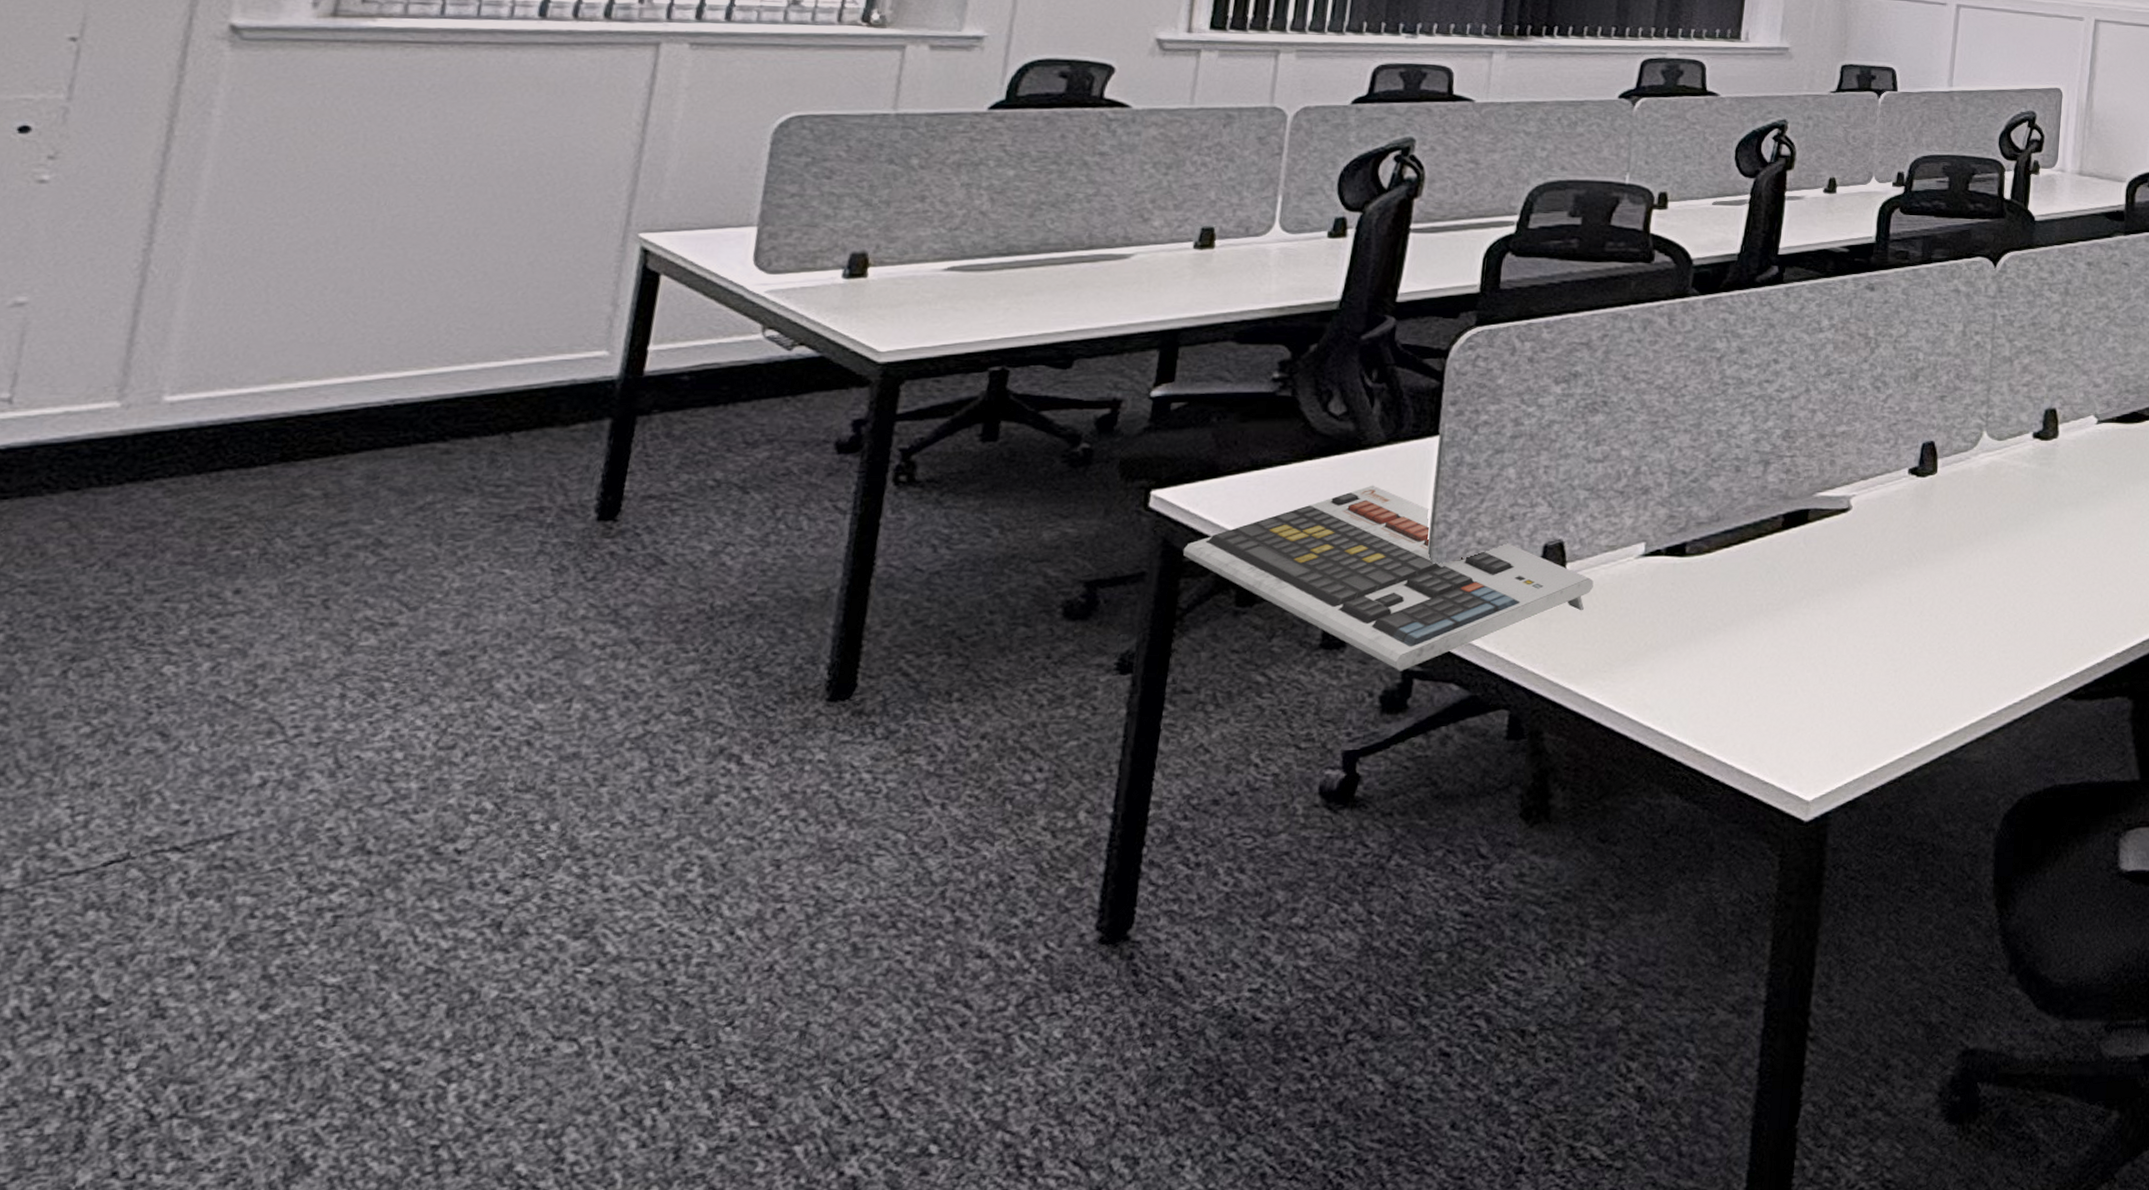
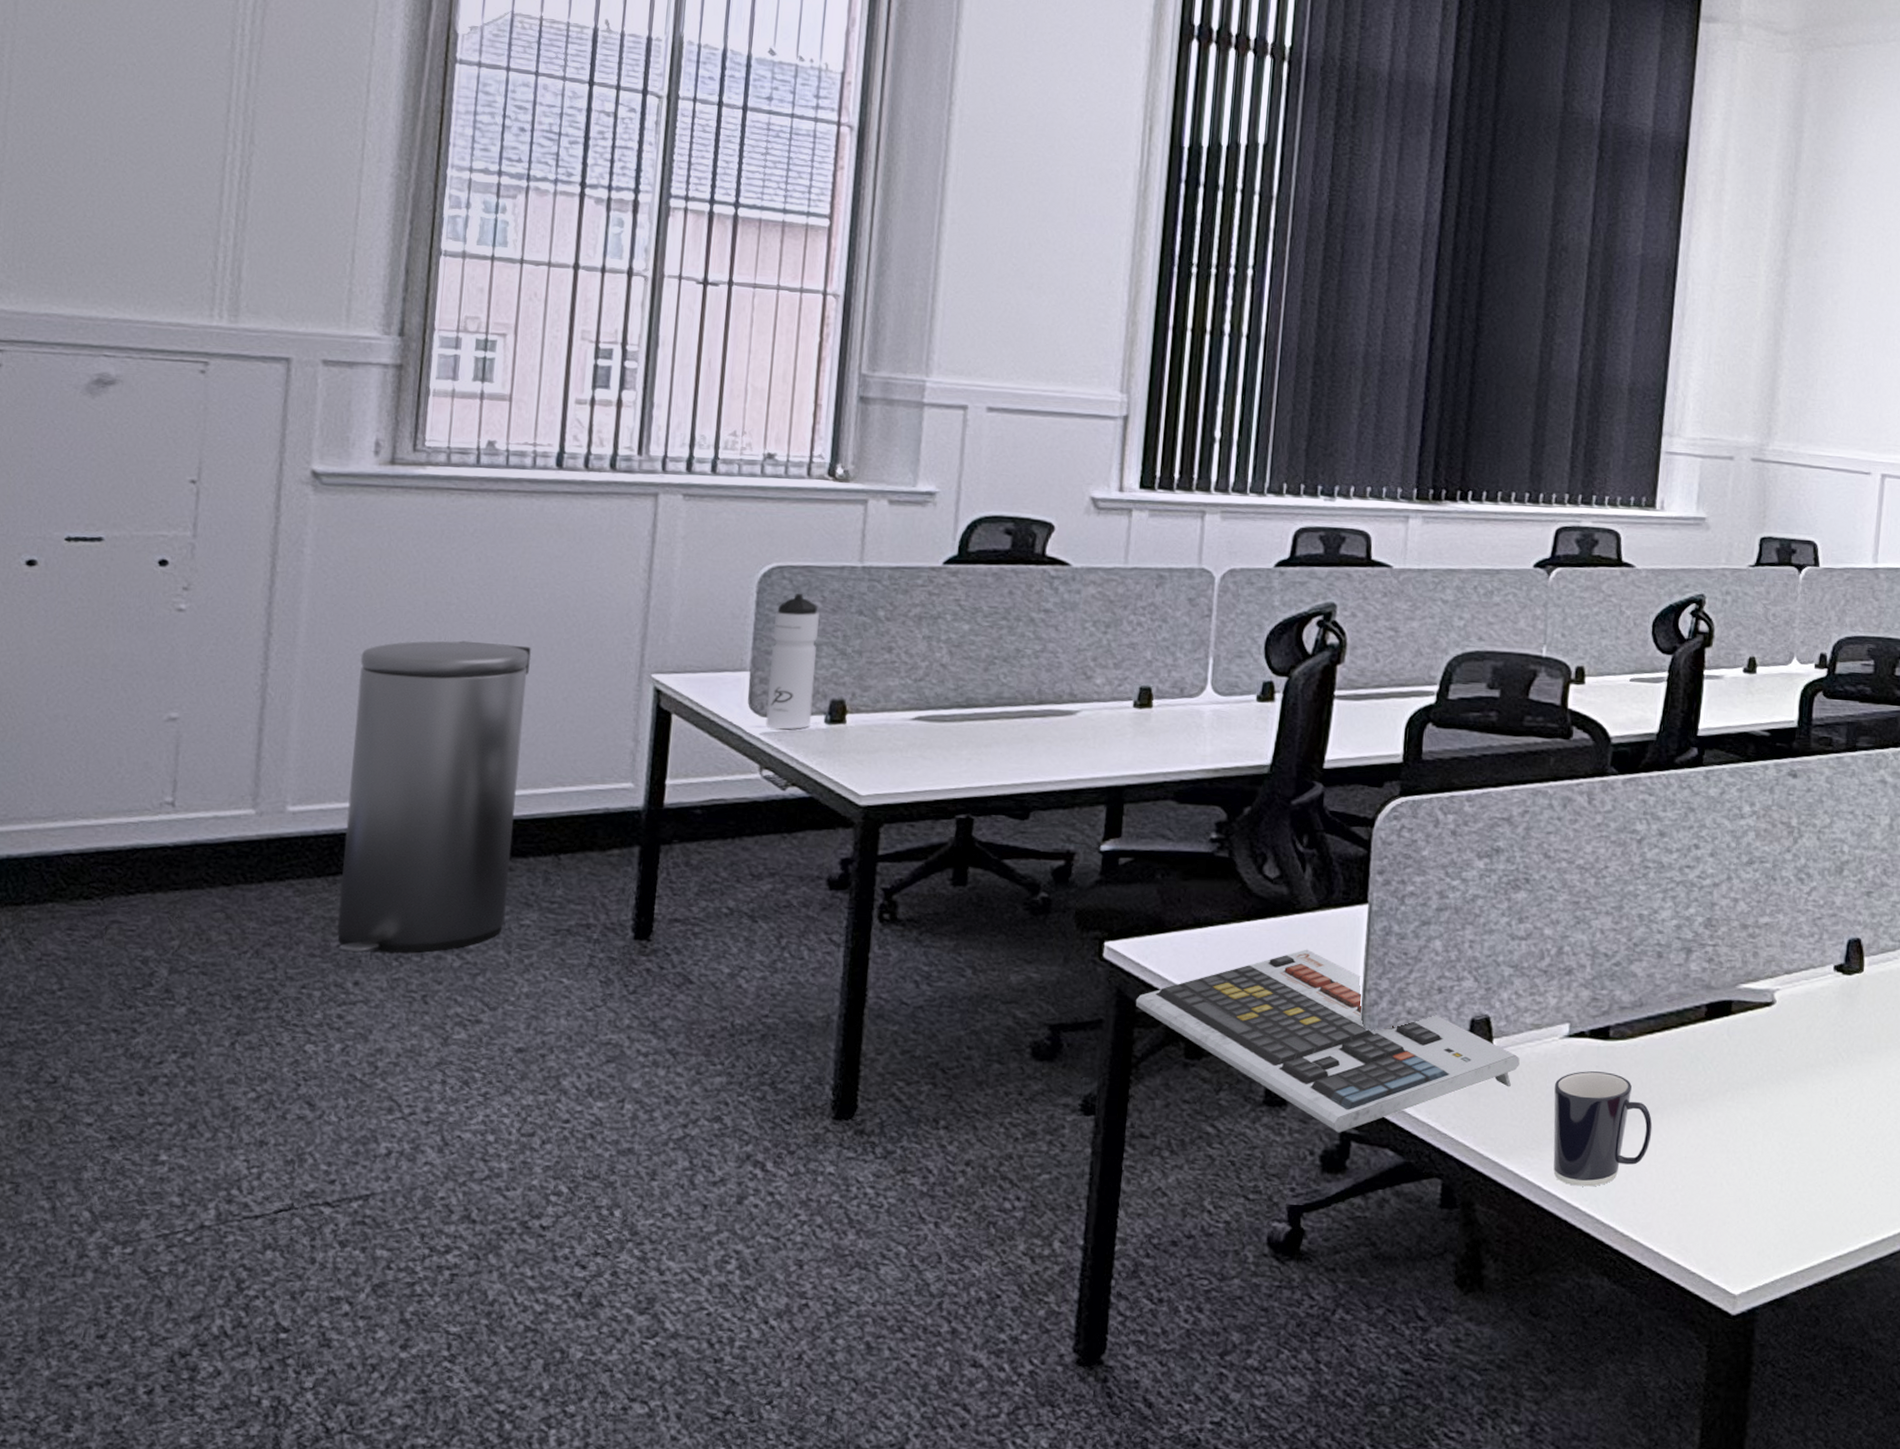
pedal bin: none [216,204,493,557] -> present [337,640,531,953]
water bottle: none [772,144,843,287] -> present [765,594,819,730]
mug: none [1626,588,1728,706] -> present [1553,1071,1653,1187]

